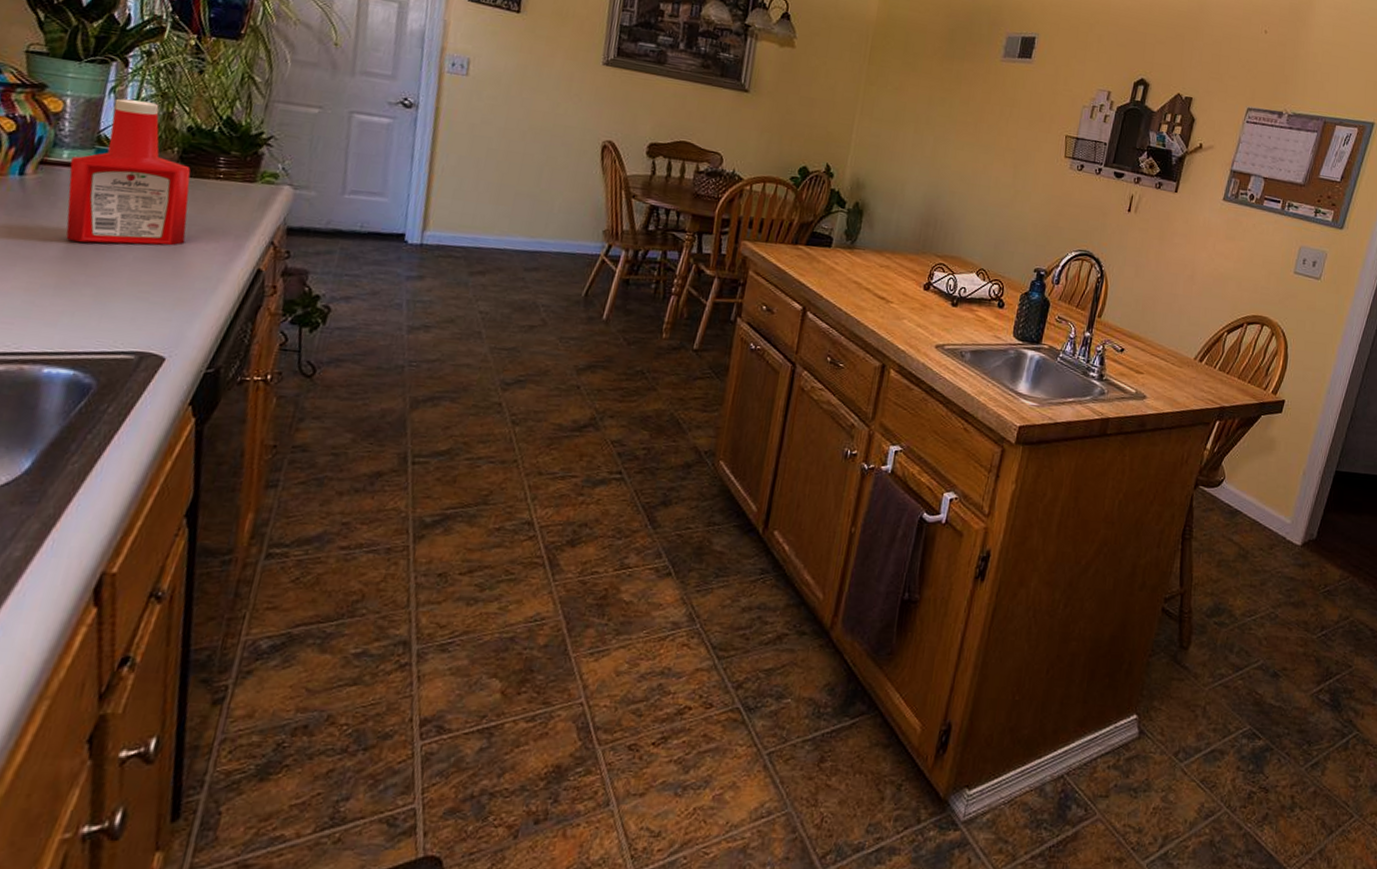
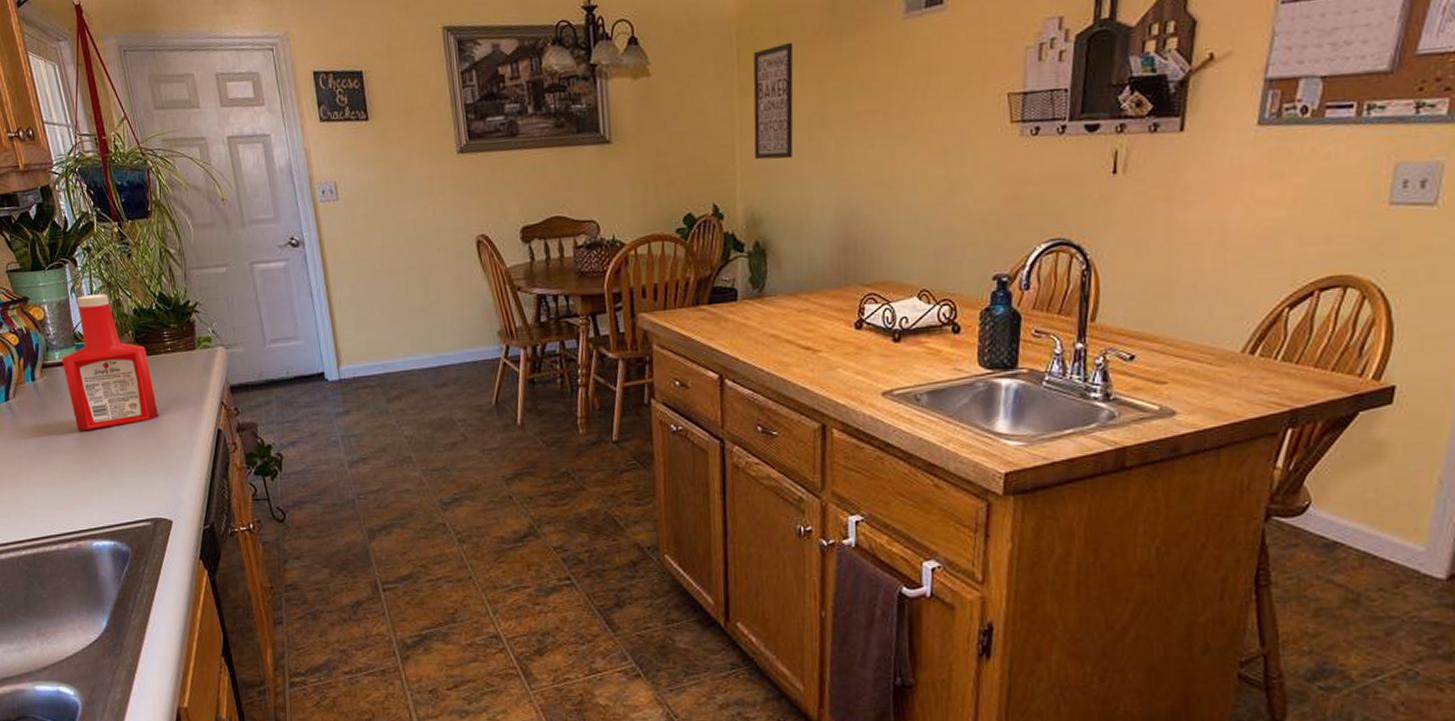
wall art: none [869,52,916,143] -> present [753,42,794,160]

